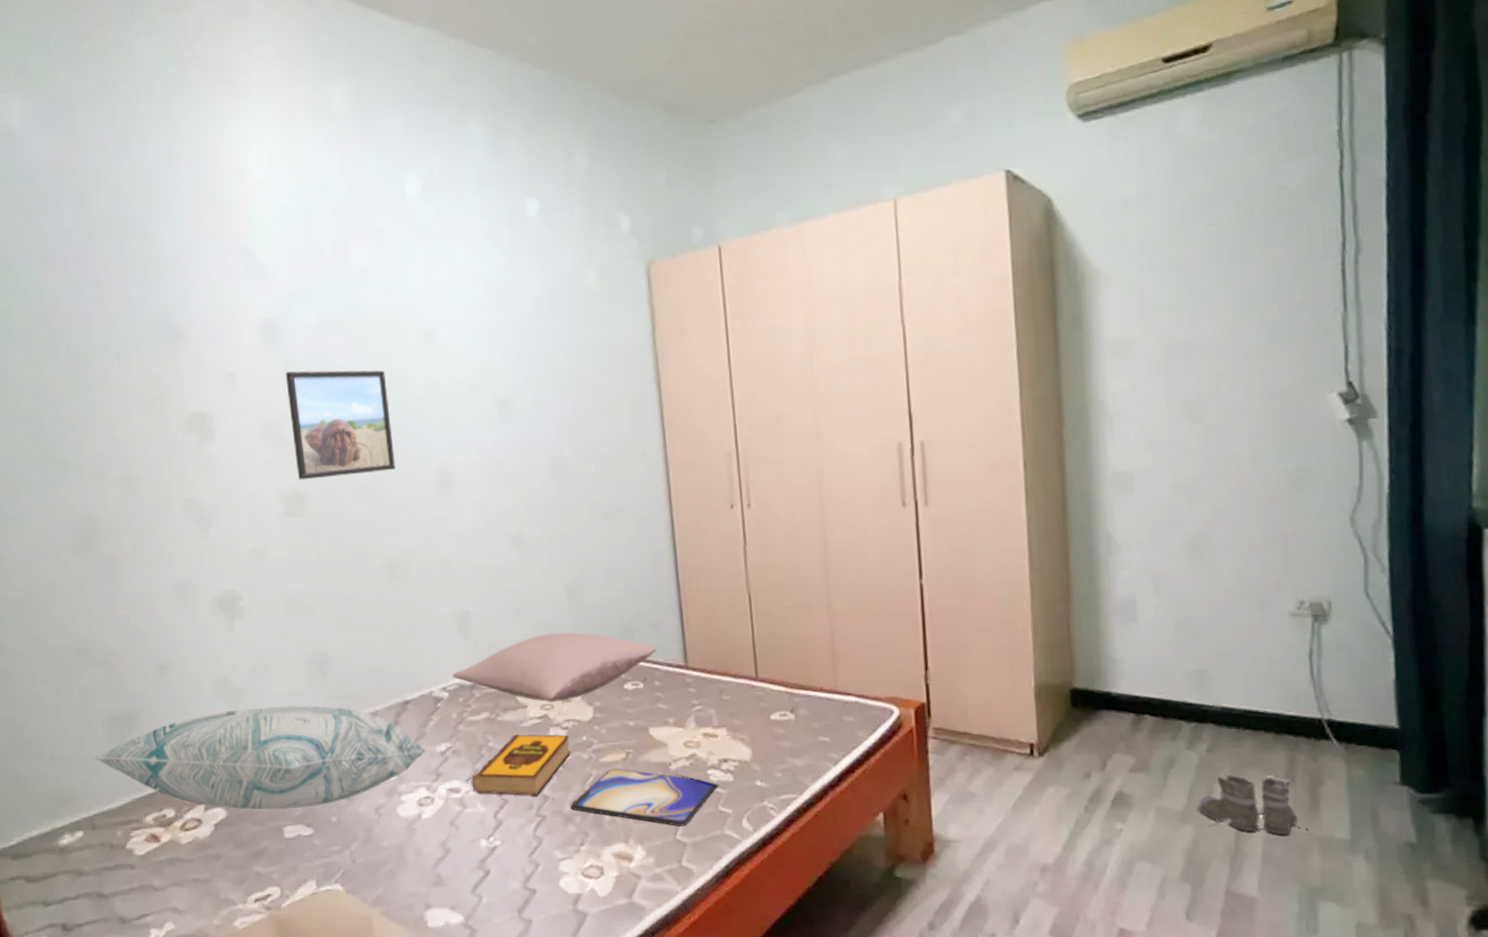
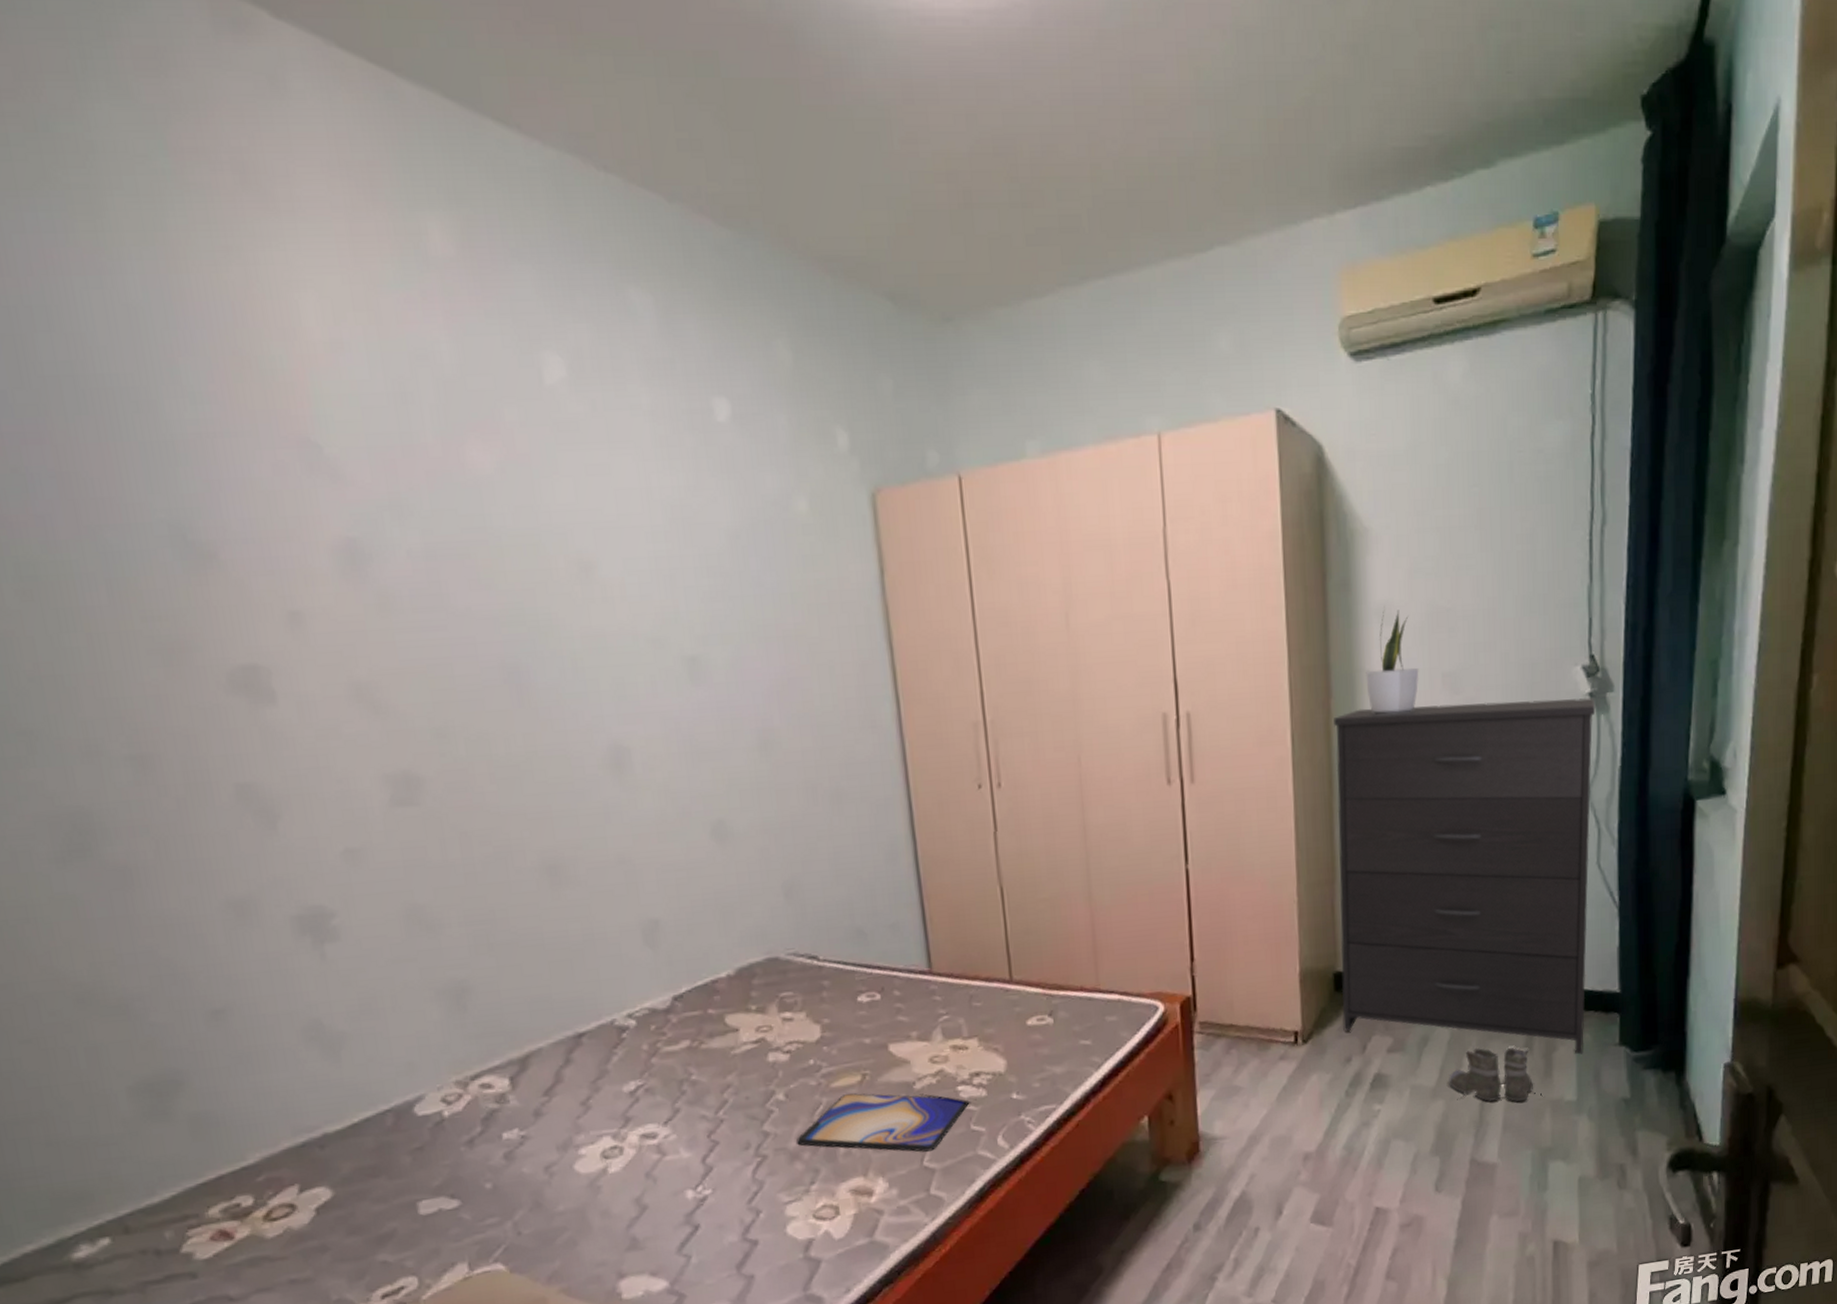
decorative pillow: present [92,705,428,811] -> none [115,1047,612,1187]
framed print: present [285,370,396,480] -> none [379,611,549,758]
pillow: present [452,632,657,703] -> none [640,939,896,1024]
hardback book: present [471,734,571,795] -> none [670,1060,796,1138]
dresser: none [1067,424,1357,791] -> present [1334,698,1596,1055]
potted plant: none [1099,341,1156,443] -> present [1366,606,1419,715]

